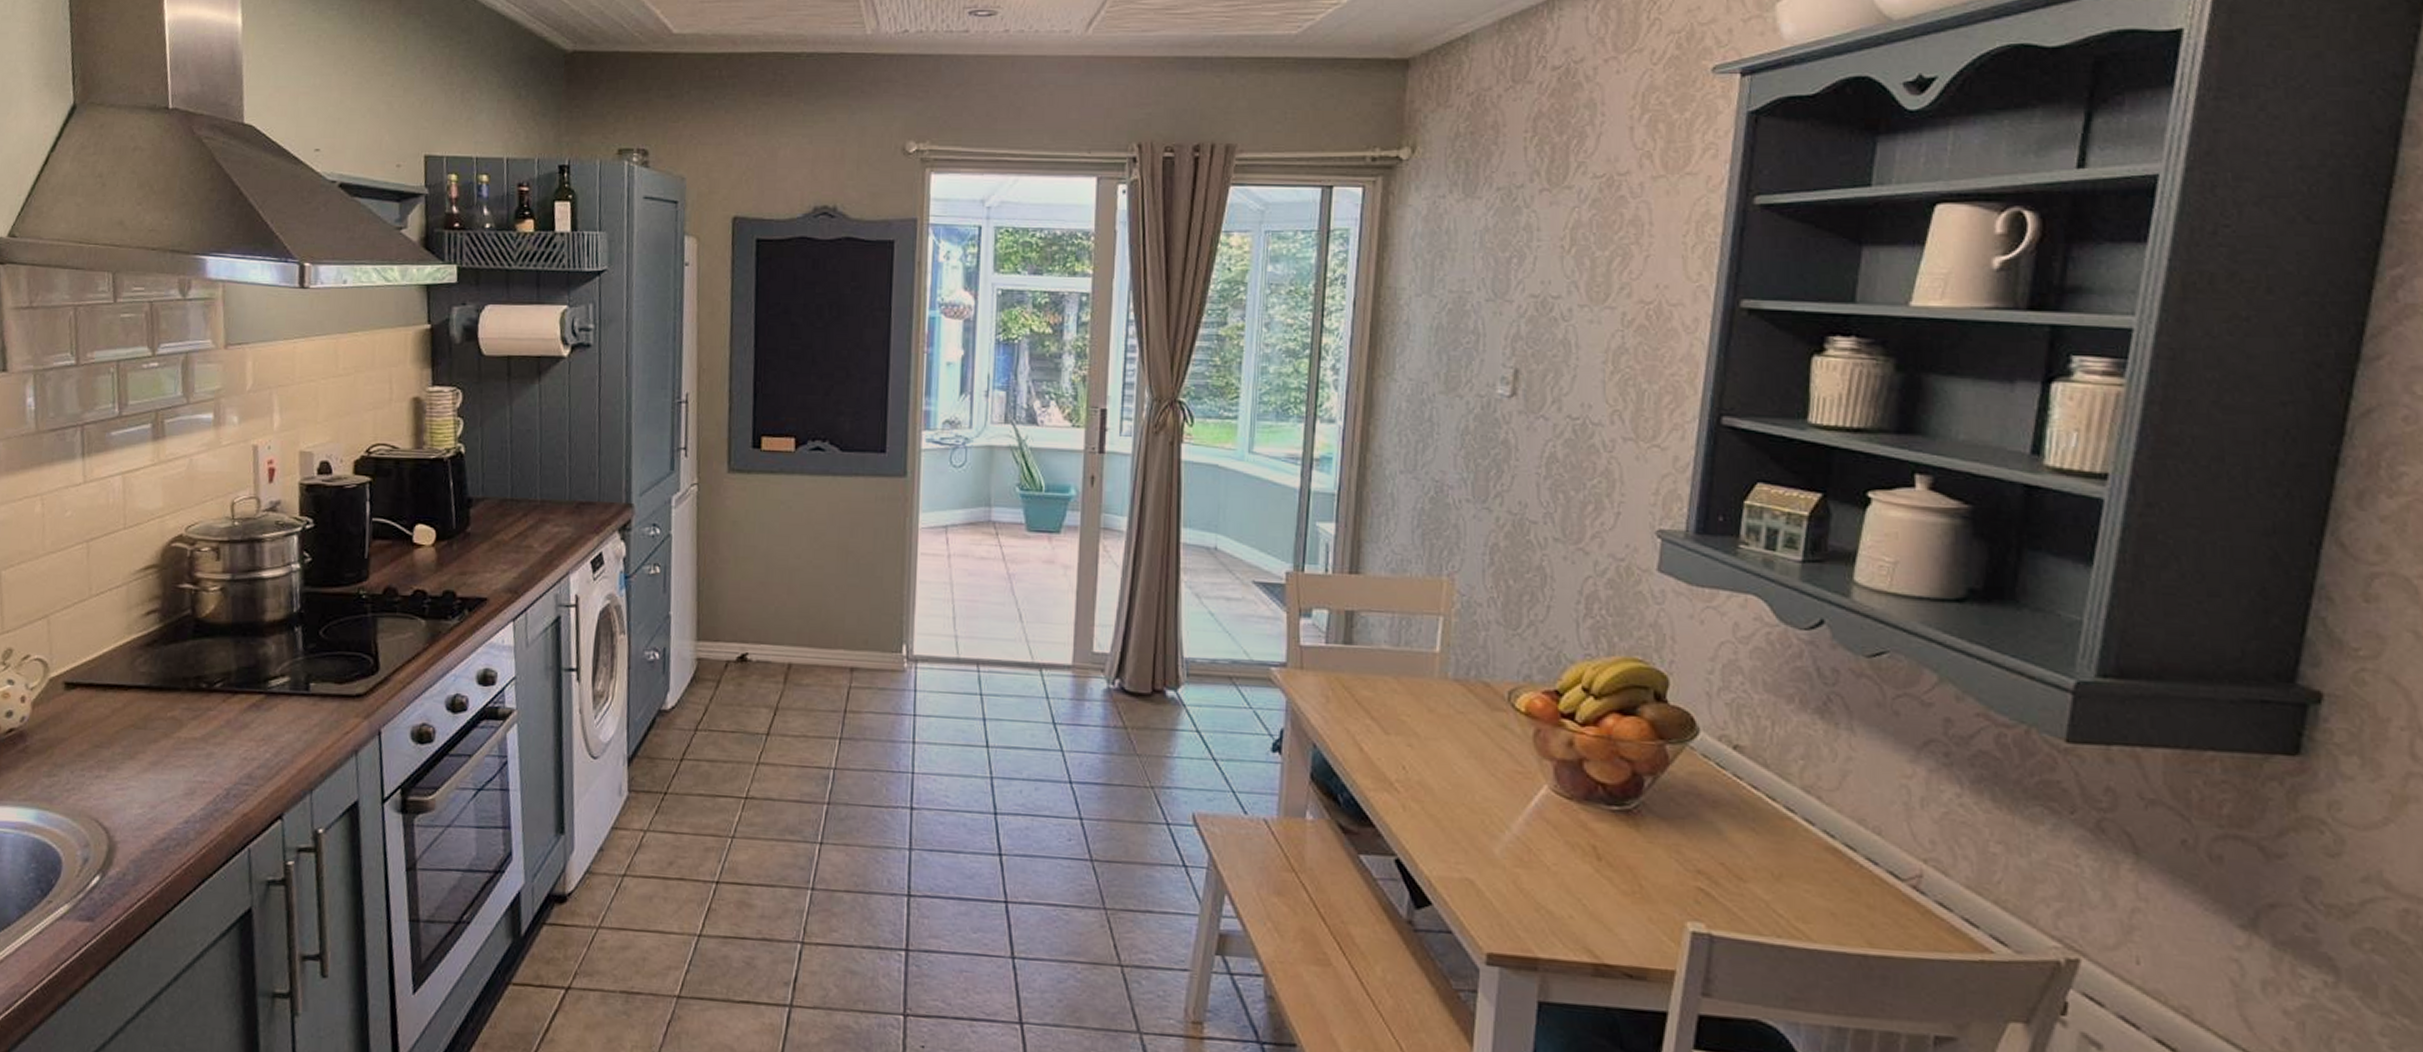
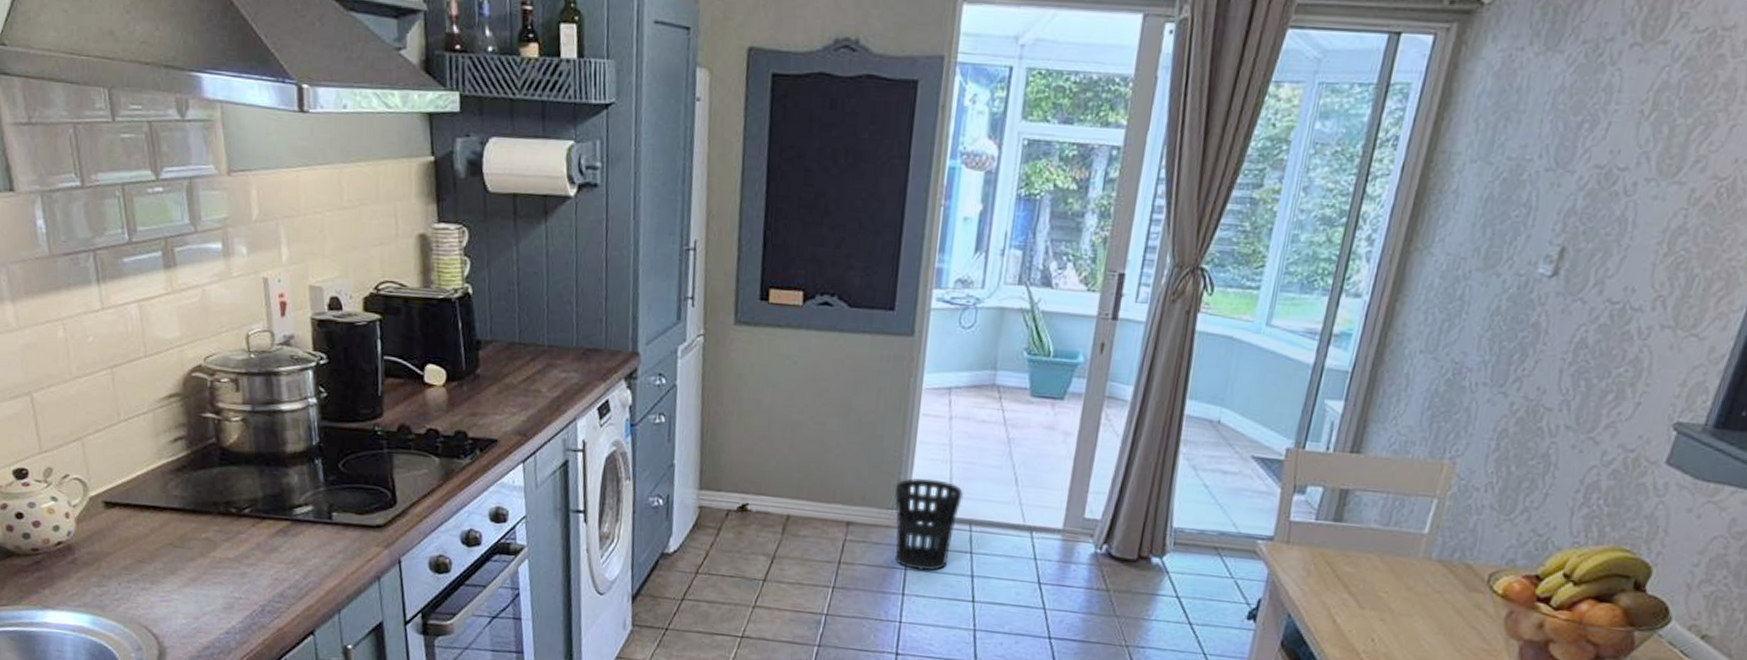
wastebasket: none [898,618,969,716] -> present [894,478,964,571]

